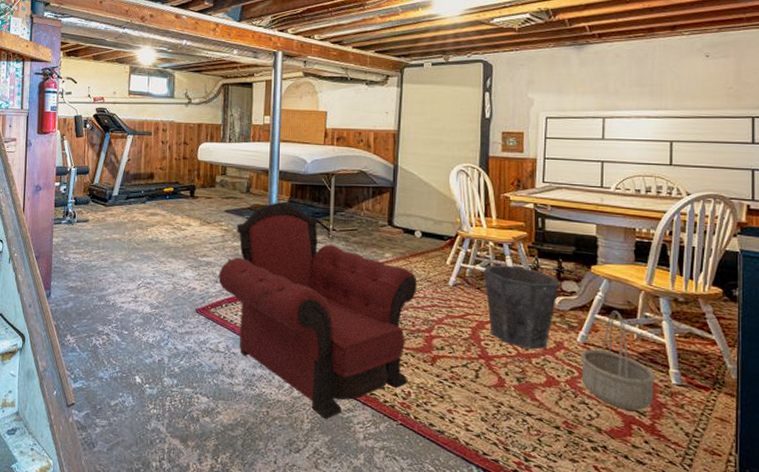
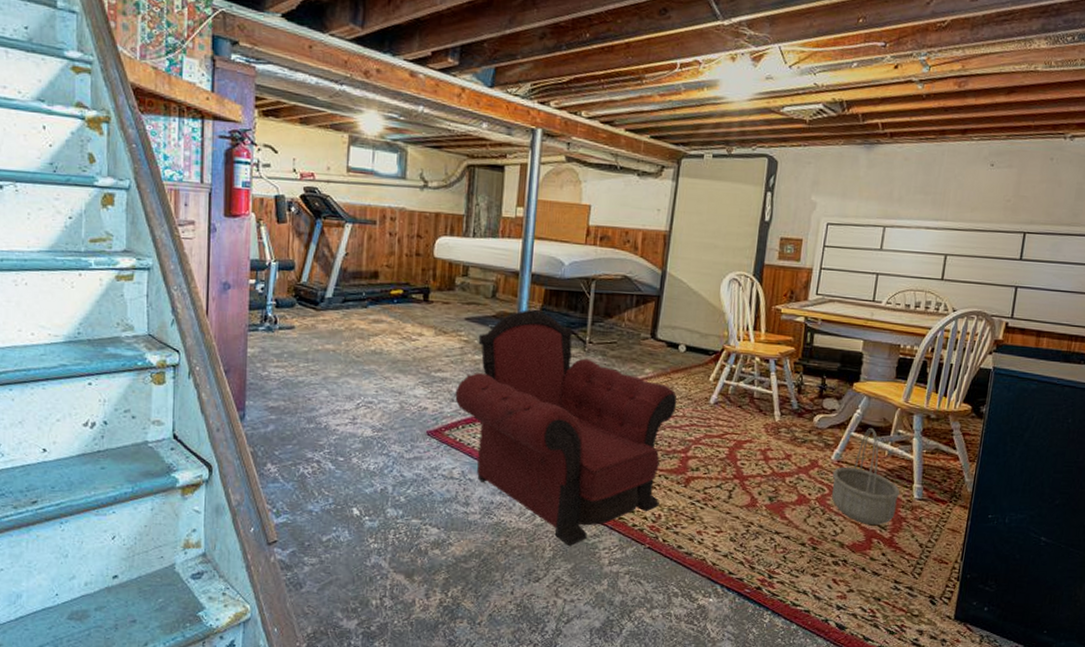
waste bin: present [484,265,559,350] -> none [746,381,821,469]

